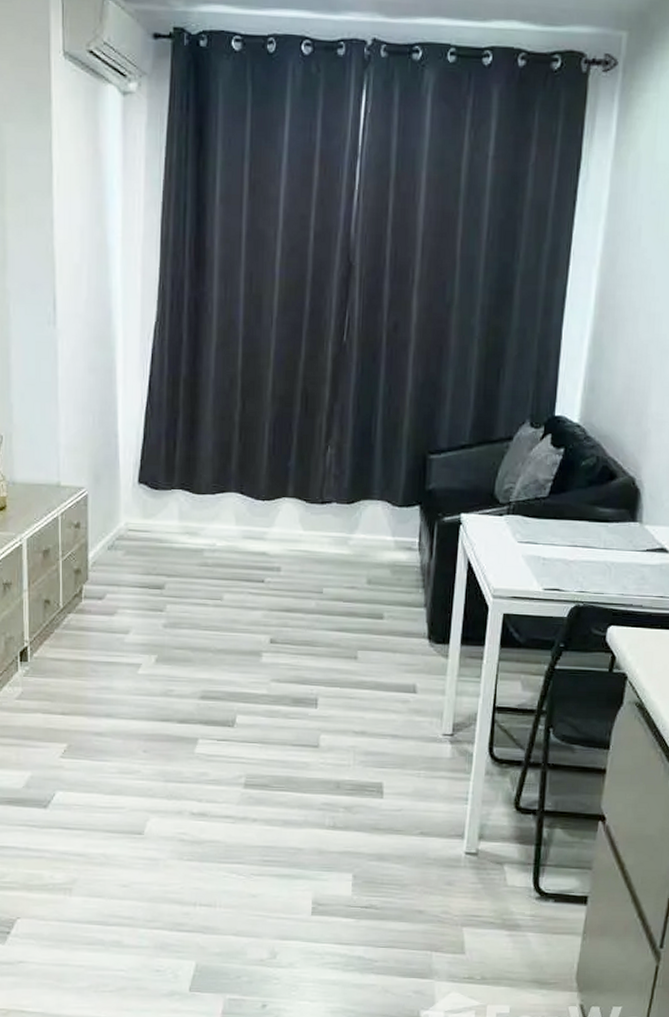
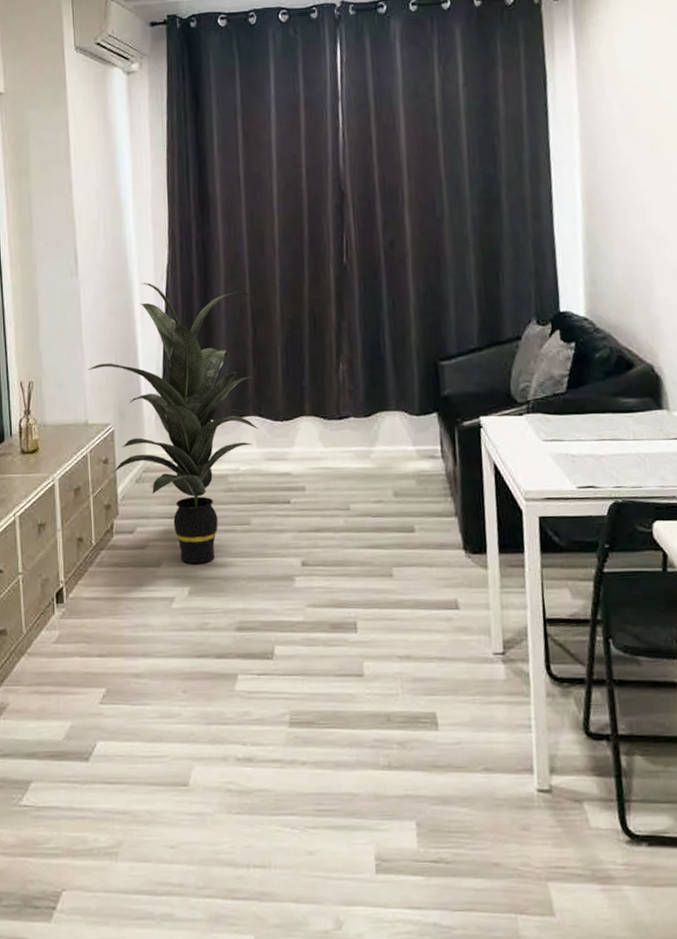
indoor plant: none [63,340,245,634] -> present [88,283,258,565]

